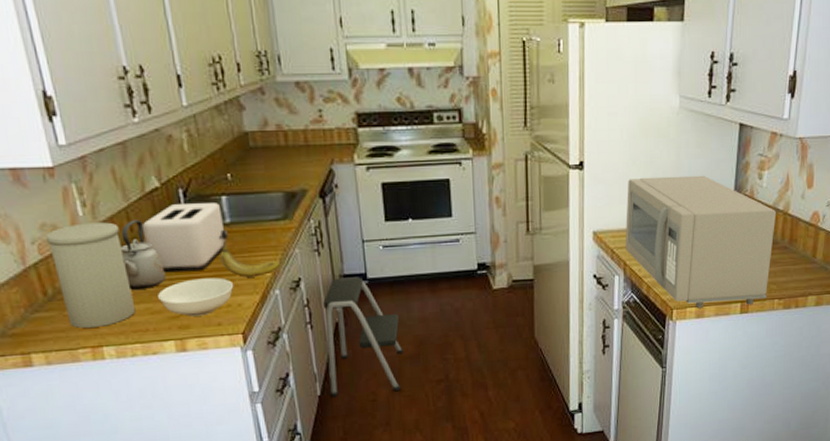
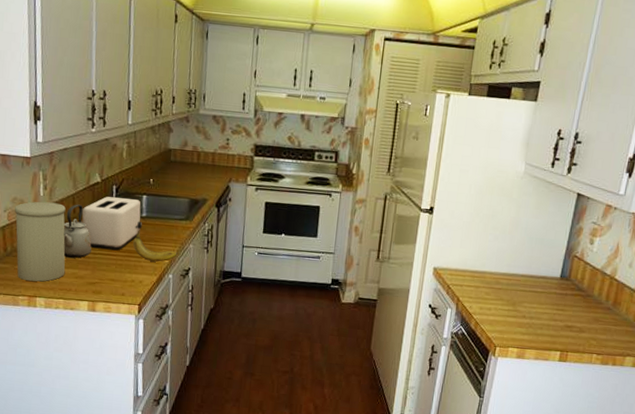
bowl: present [158,277,234,317] -> none [83,256,140,286]
step stool: present [323,277,403,397] -> none [195,273,262,375]
microwave: present [625,175,776,308] -> none [460,227,603,355]

